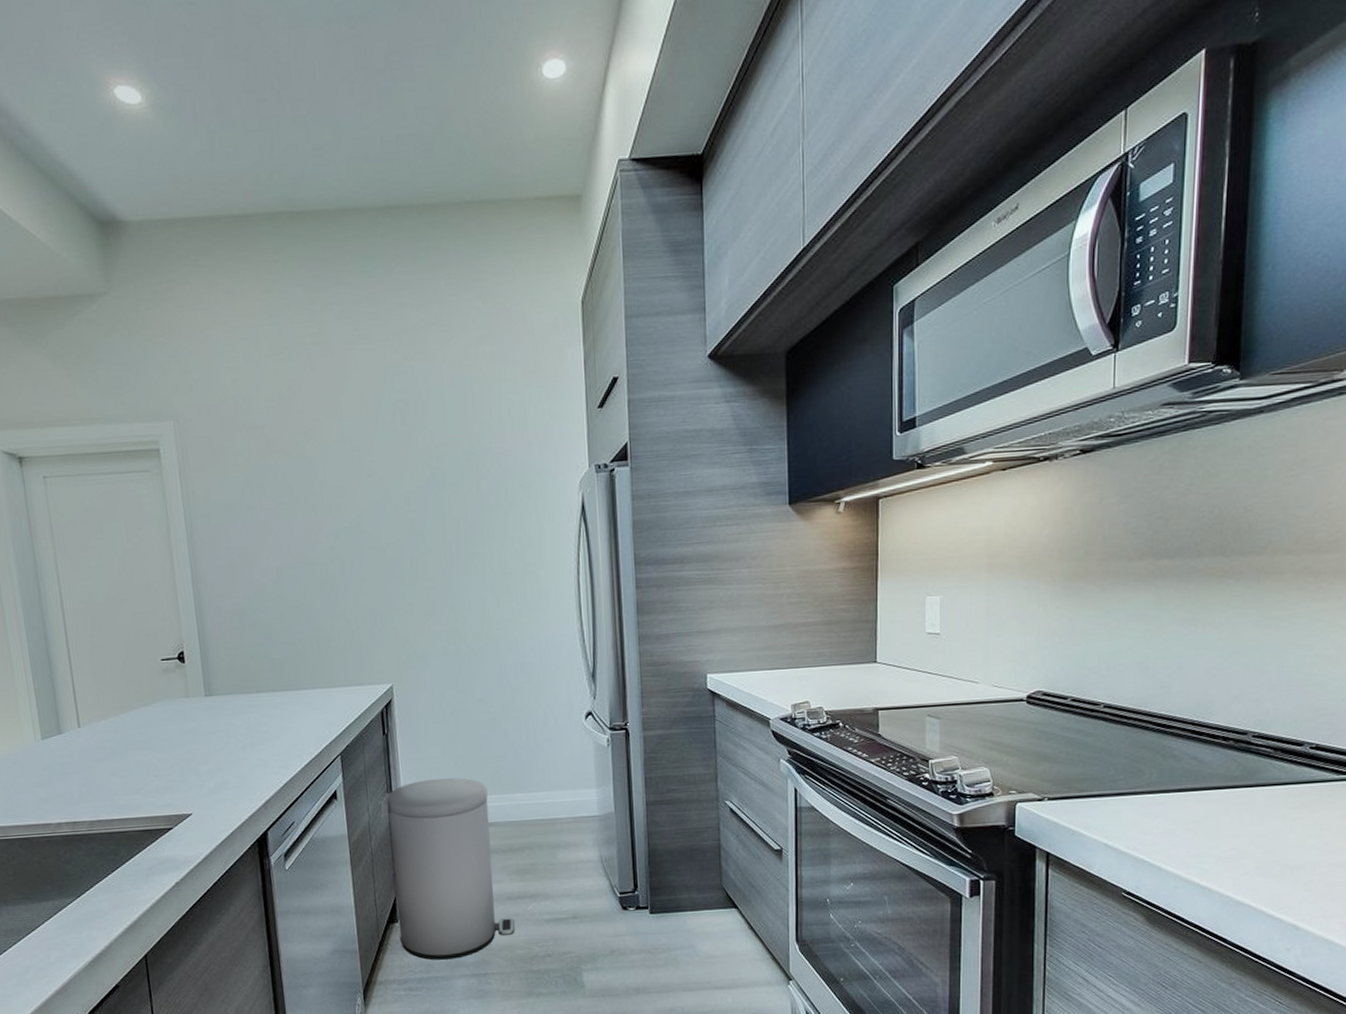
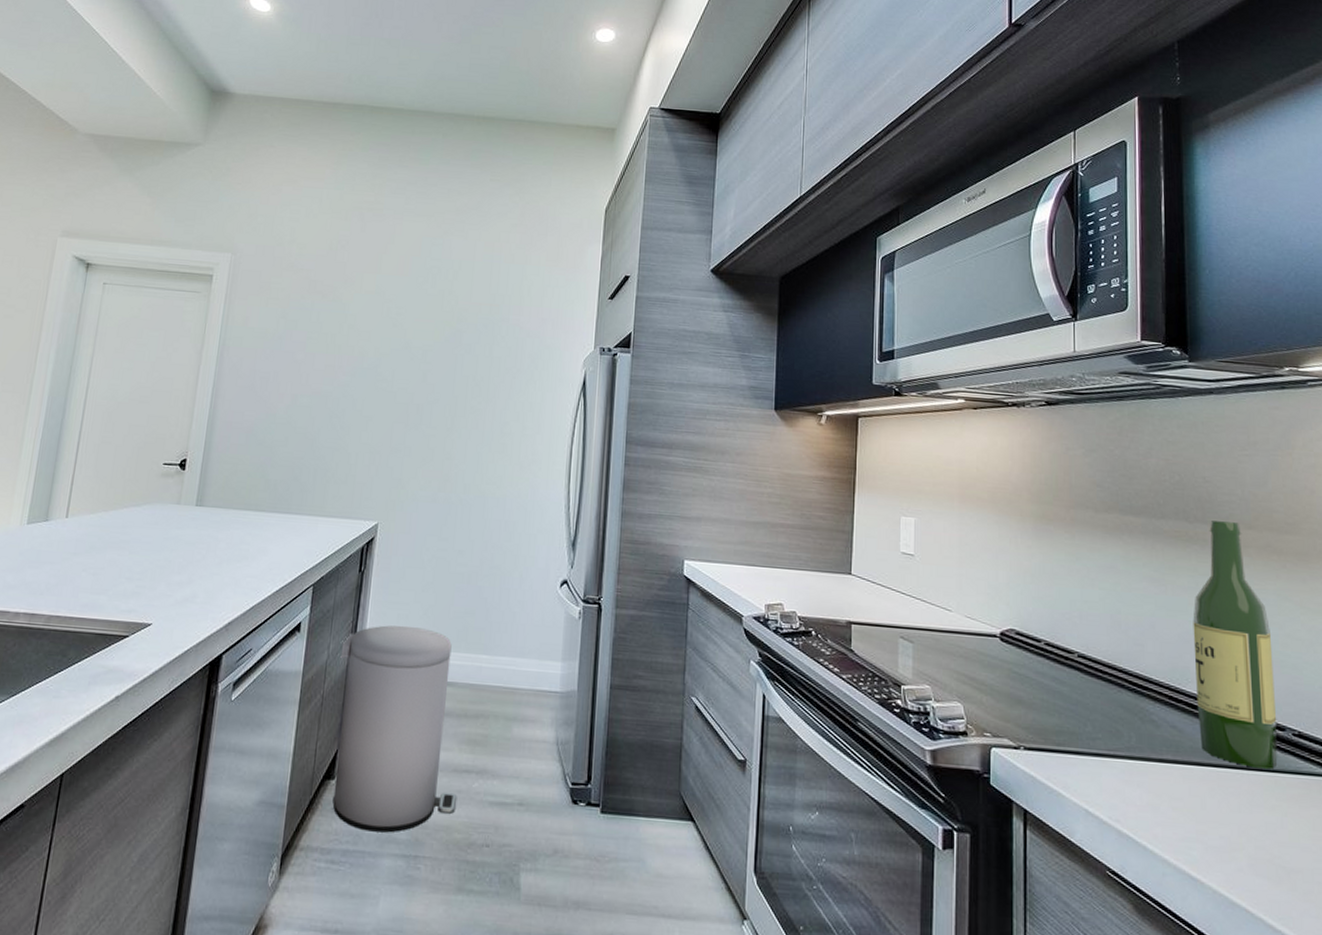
wine bottle: none [1219,549,1299,784] -> present [1193,521,1278,769]

